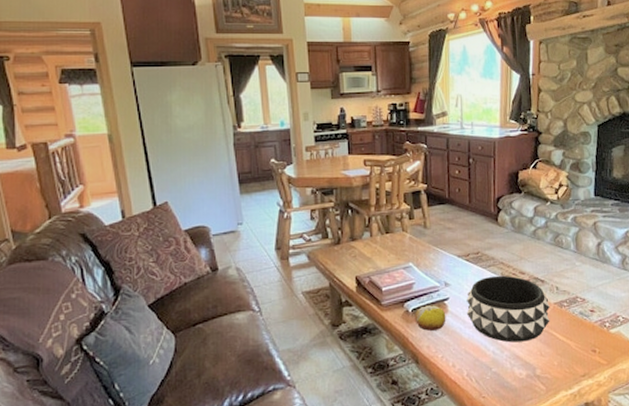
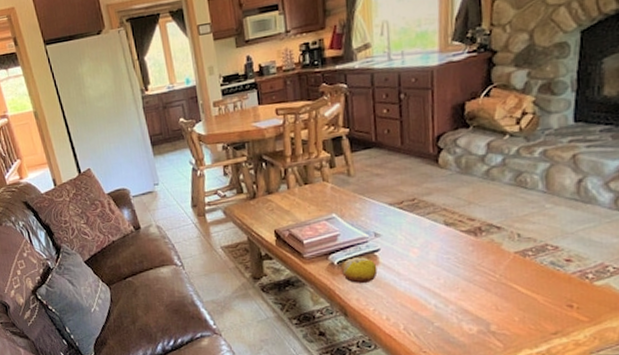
decorative bowl: present [466,275,551,343] -> none [401,223,510,296]

